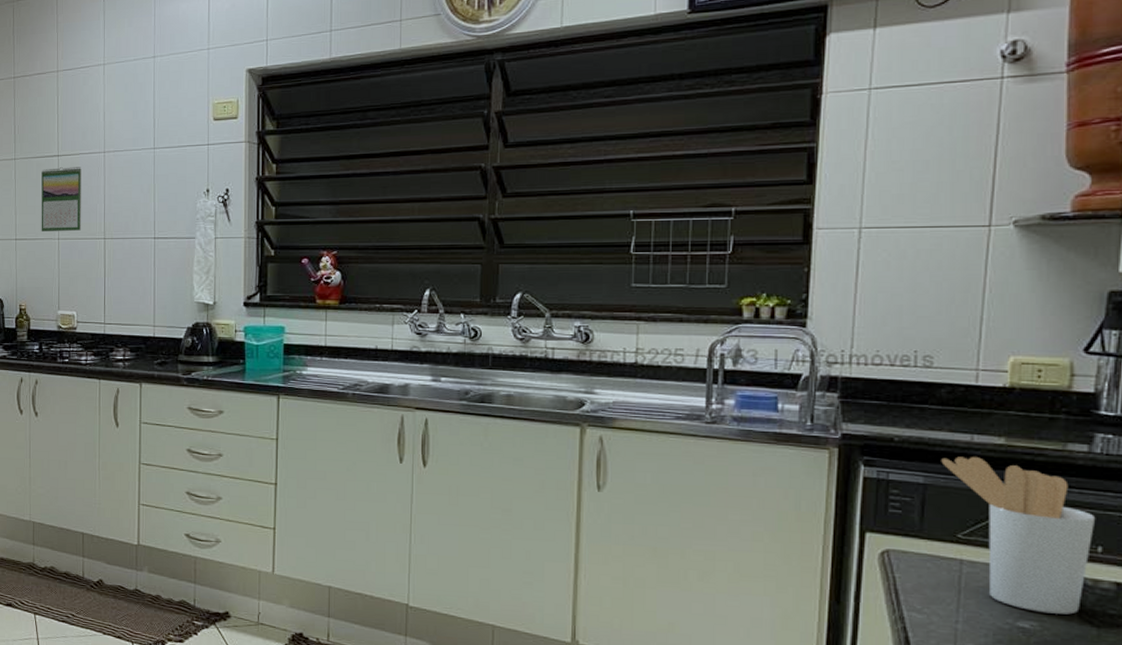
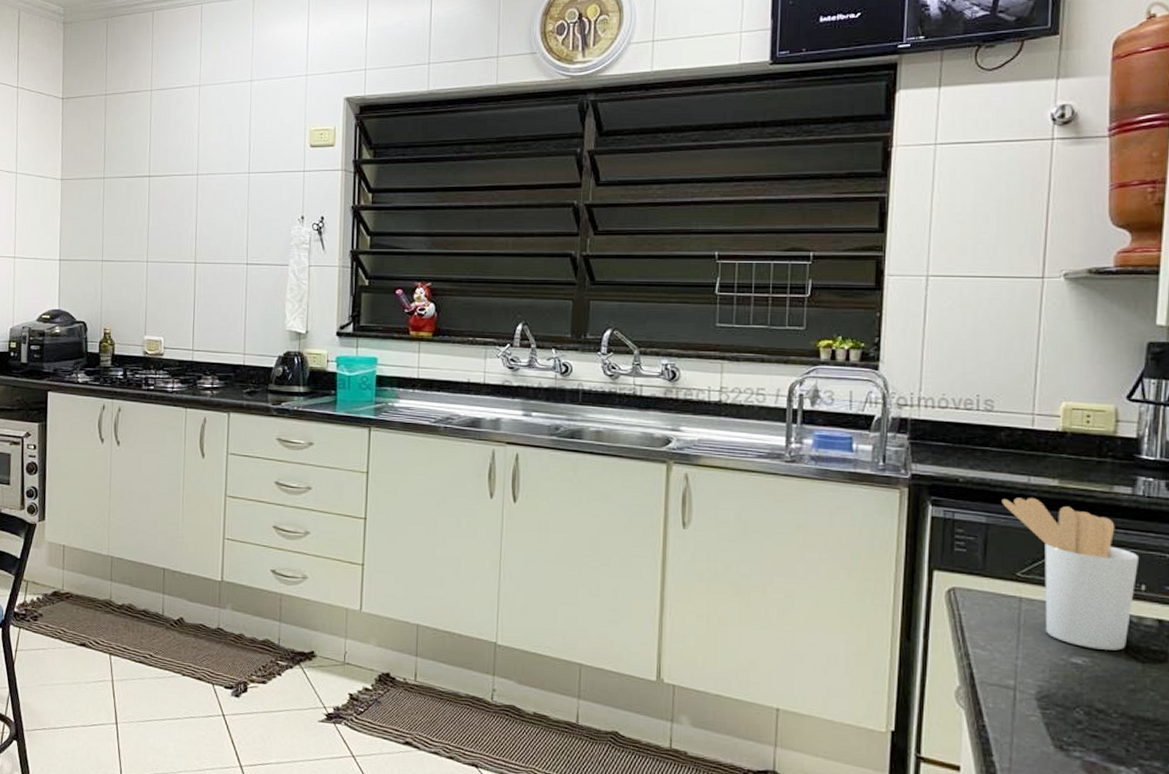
calendar: present [41,167,82,231] -> none [129,188,173,254]

